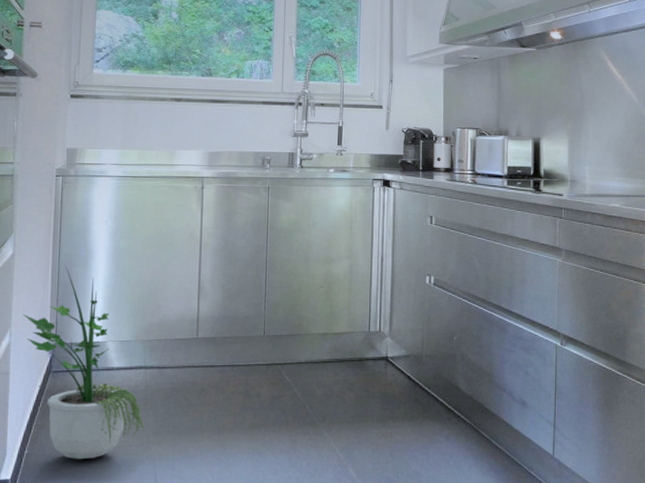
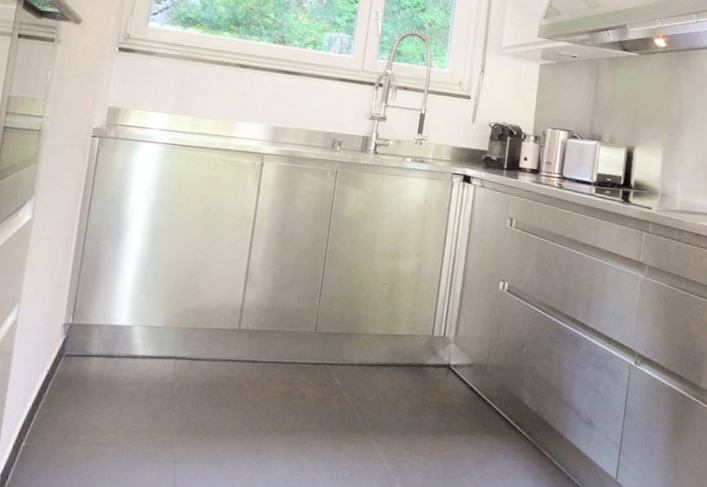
potted plant: present [23,264,144,460] -> none [35,236,168,457]

